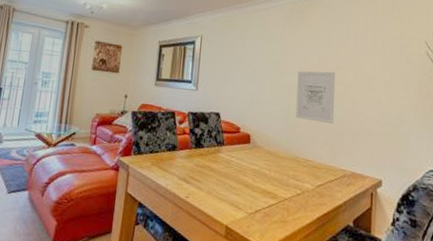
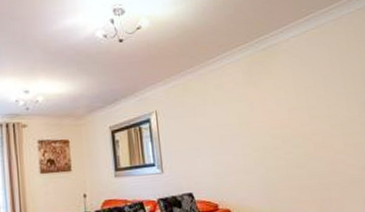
wall art: present [296,71,336,124] -> none [269,123,318,182]

